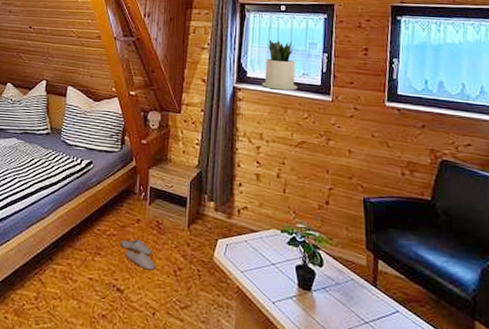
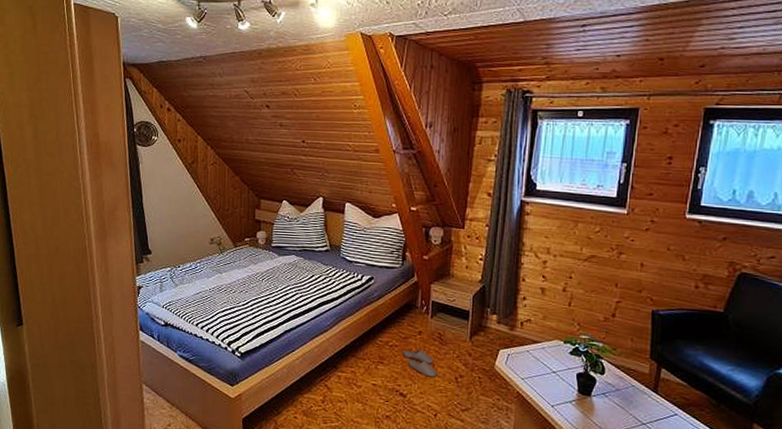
planter: present [262,39,298,91] -> none [552,149,591,204]

